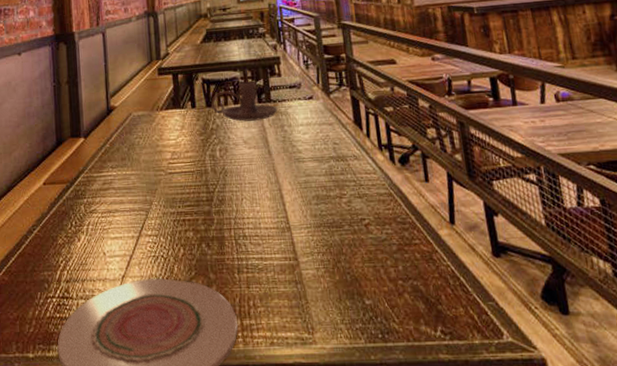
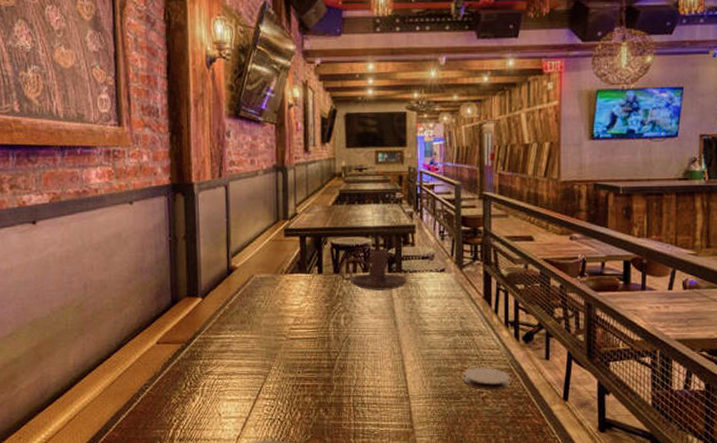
coaster: none [343,192,392,217] -> present [464,367,510,390]

